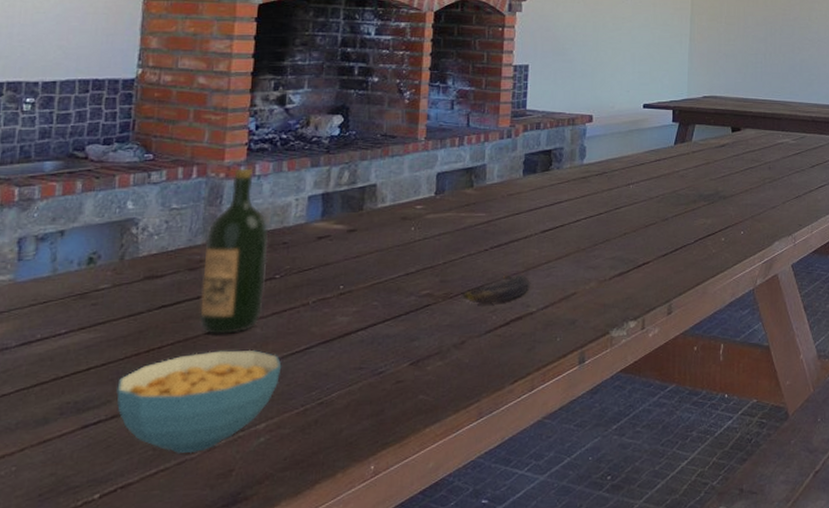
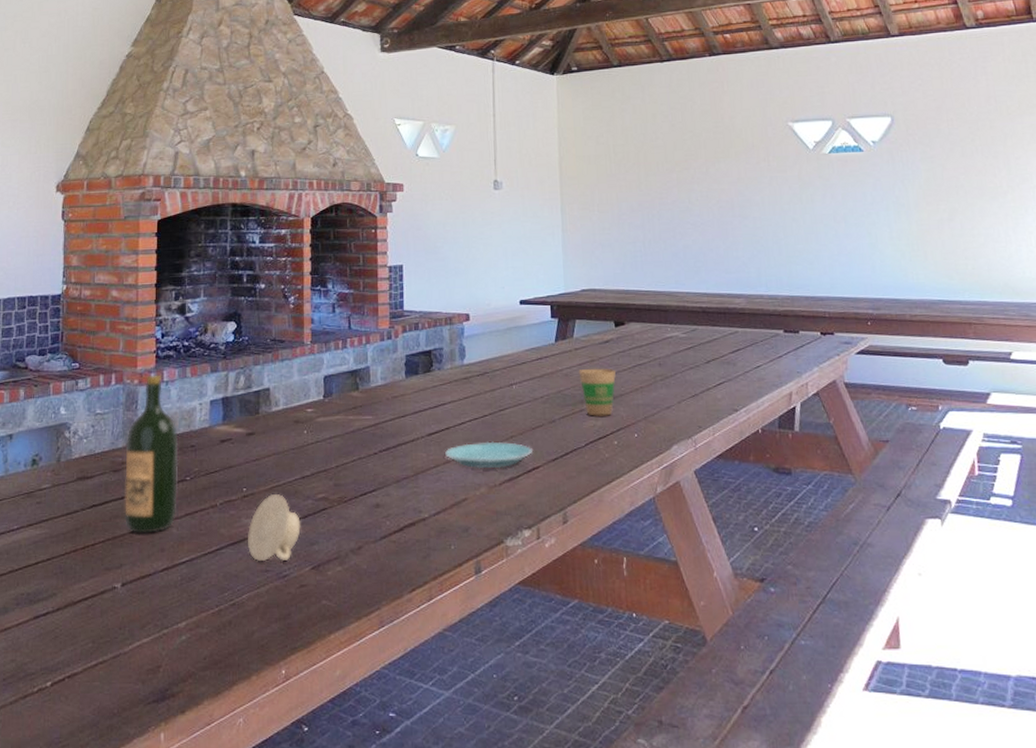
cereal bowl: present [116,349,282,454] -> none [60,549,197,648]
cup: none [341,290,401,360] -> present [248,493,301,562]
banana: present [462,274,531,304] -> none [356,479,422,508]
plate: none [558,238,644,265] -> present [445,441,532,469]
paper cup: none [694,170,729,215] -> present [578,368,617,417]

